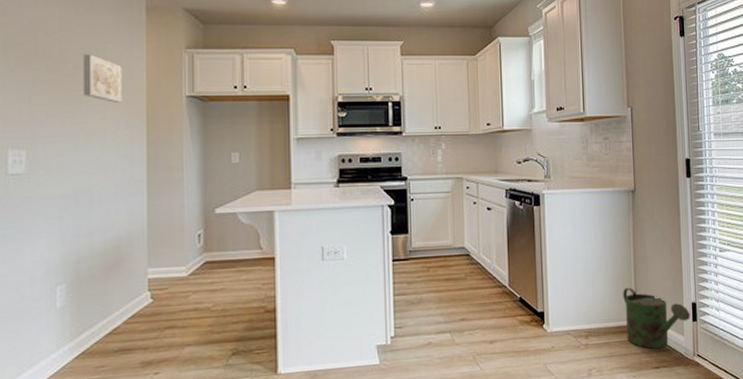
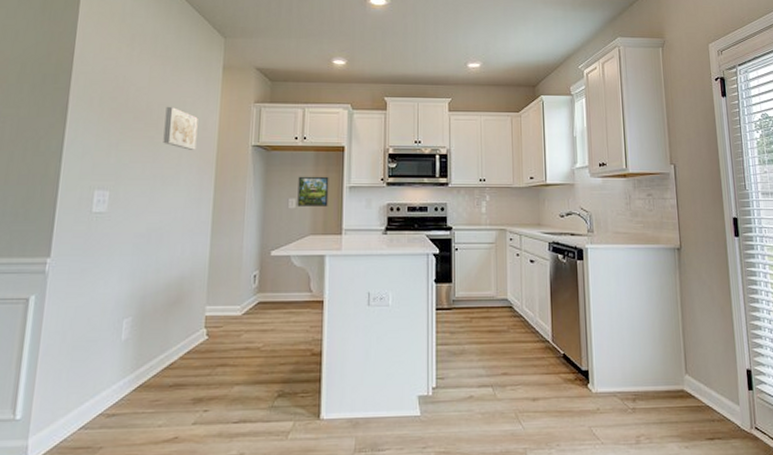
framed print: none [240,128,275,161] -> present [297,176,329,207]
watering can: present [623,287,690,350] -> none [671,349,746,419]

